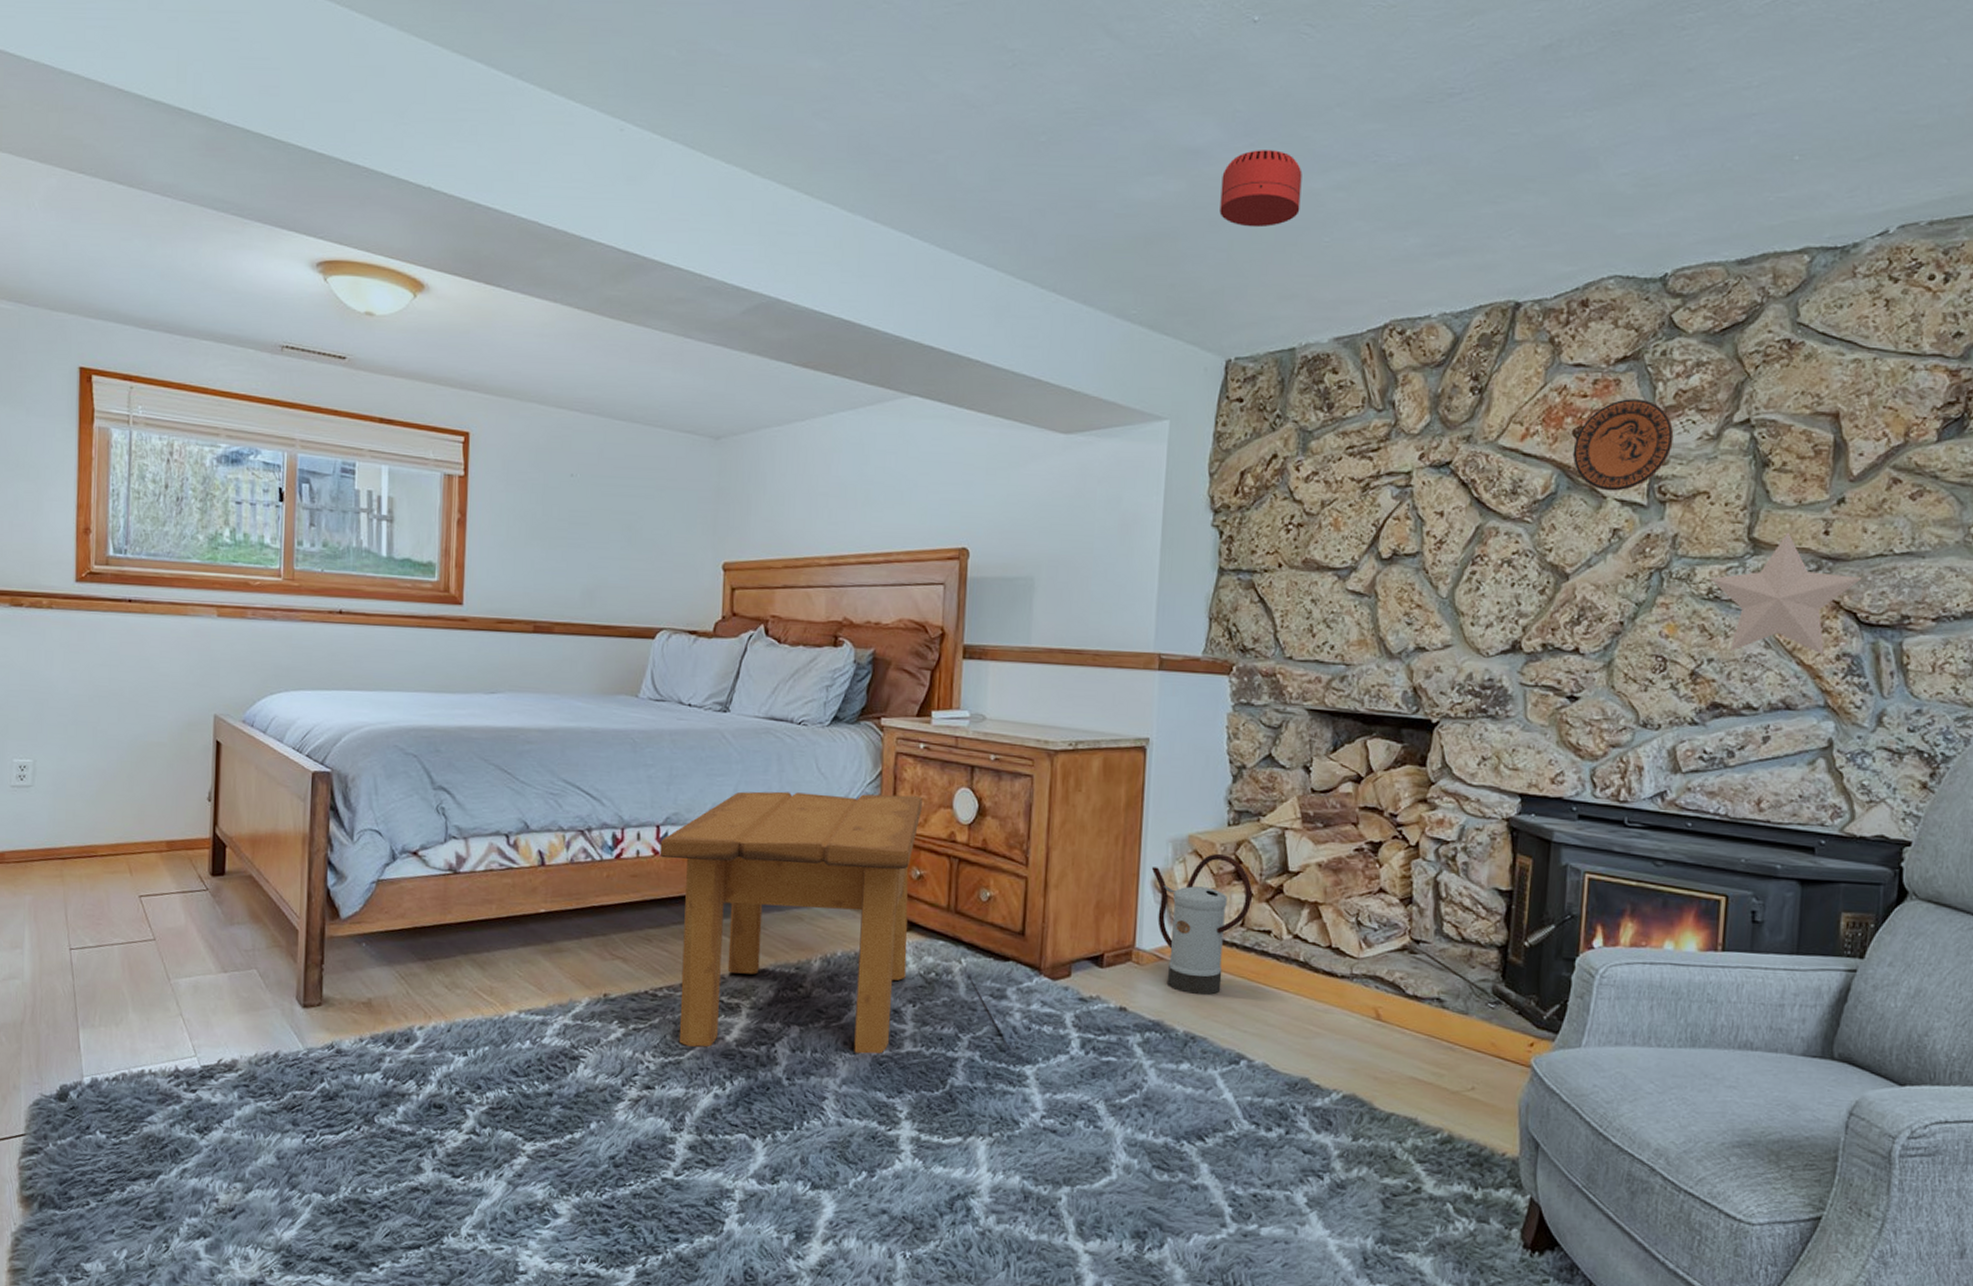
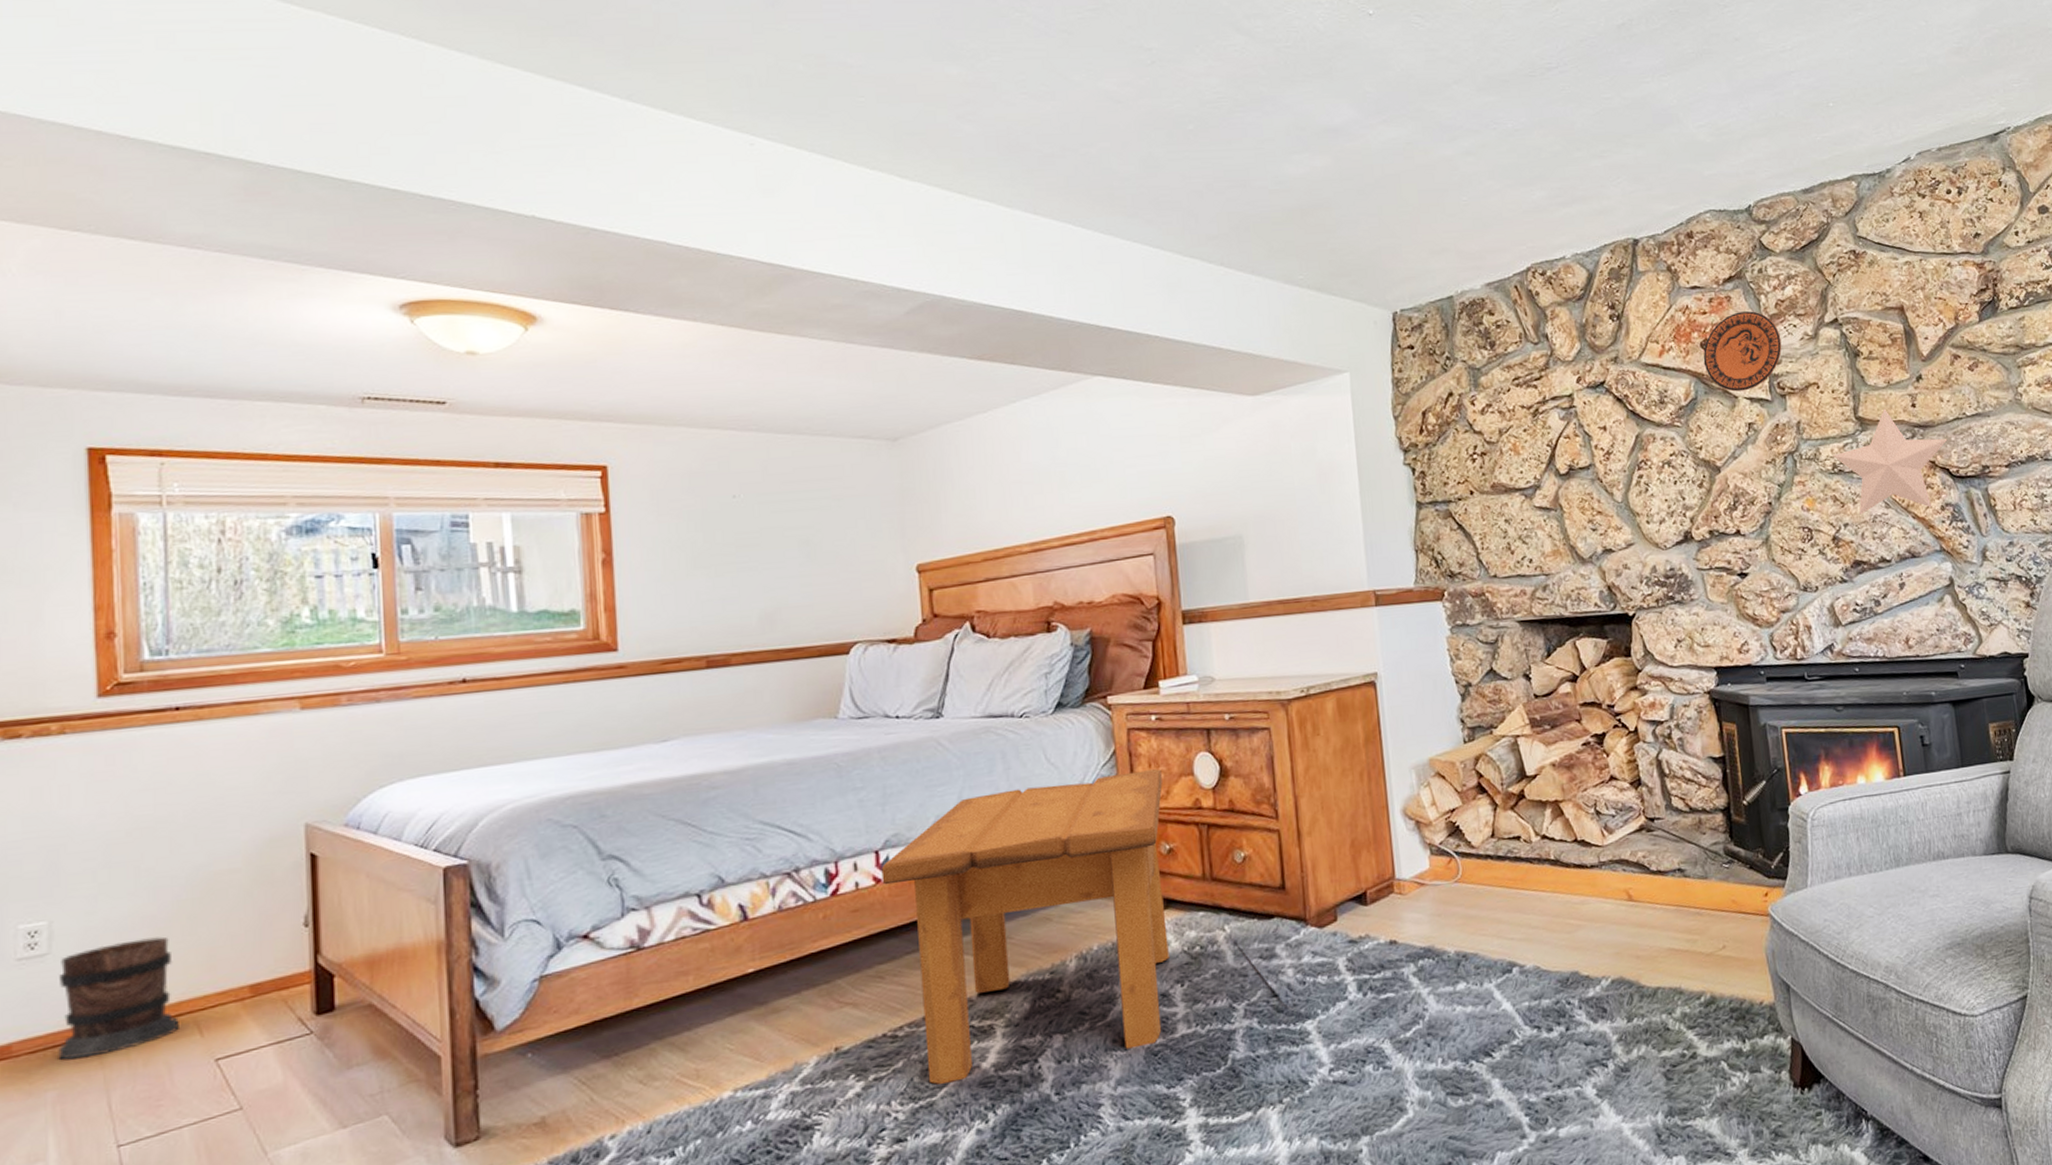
wooden barrel: none [34,787,116,875] -> present [58,936,179,1060]
watering can: present [1151,853,1252,996] -> none [1398,771,1498,914]
smoke detector: present [1219,150,1302,228] -> none [1362,124,1437,193]

